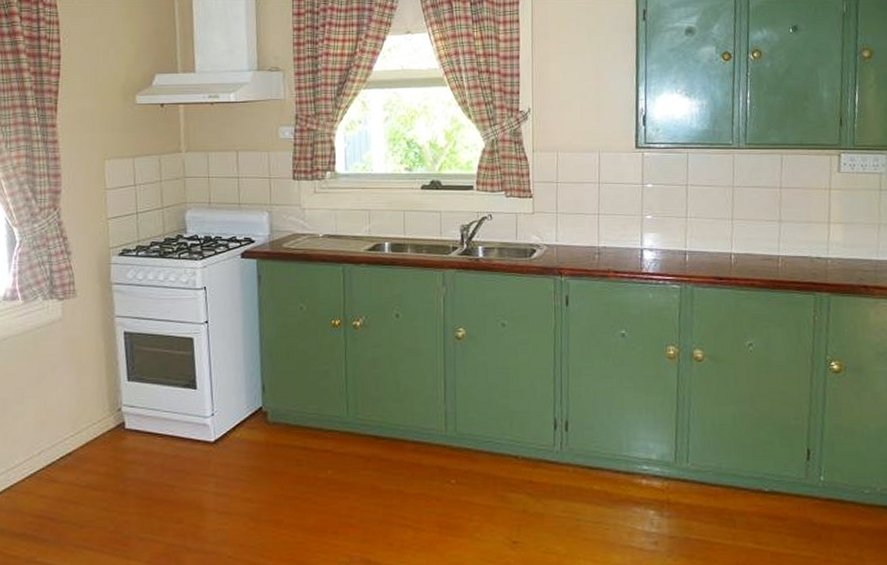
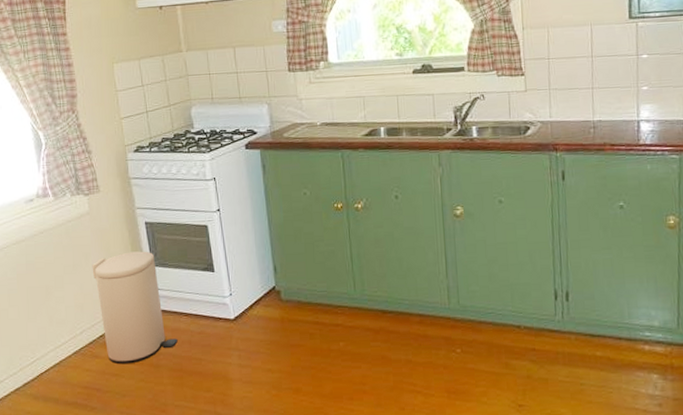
pedal bin: none [59,364,149,491] -> present [92,251,178,365]

